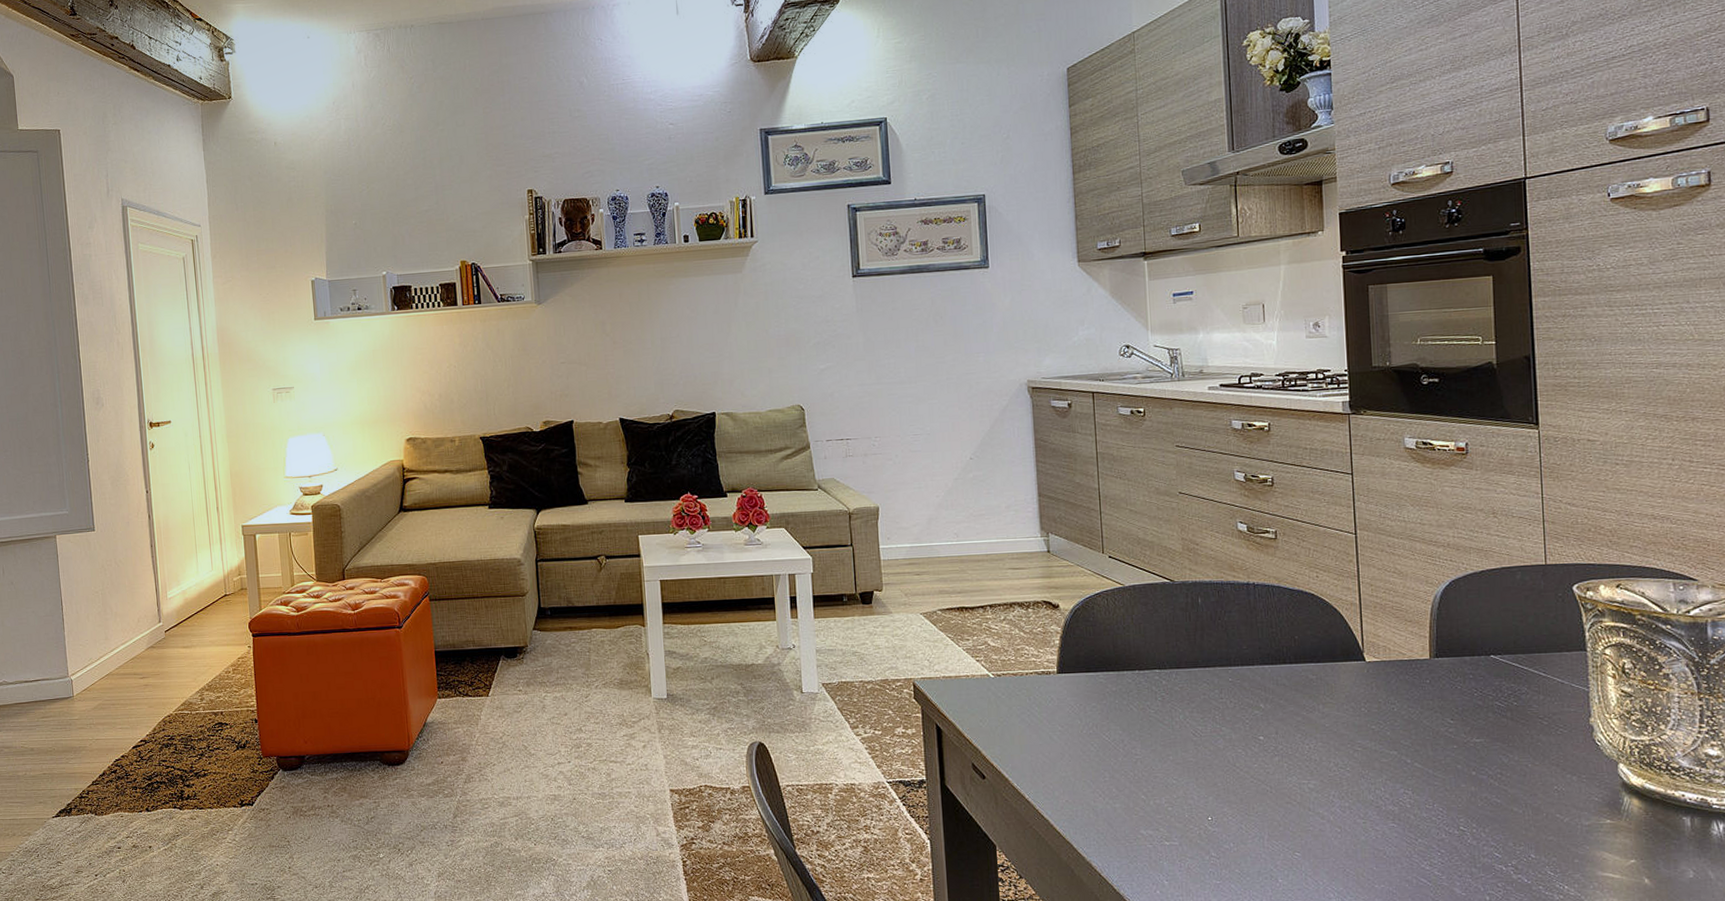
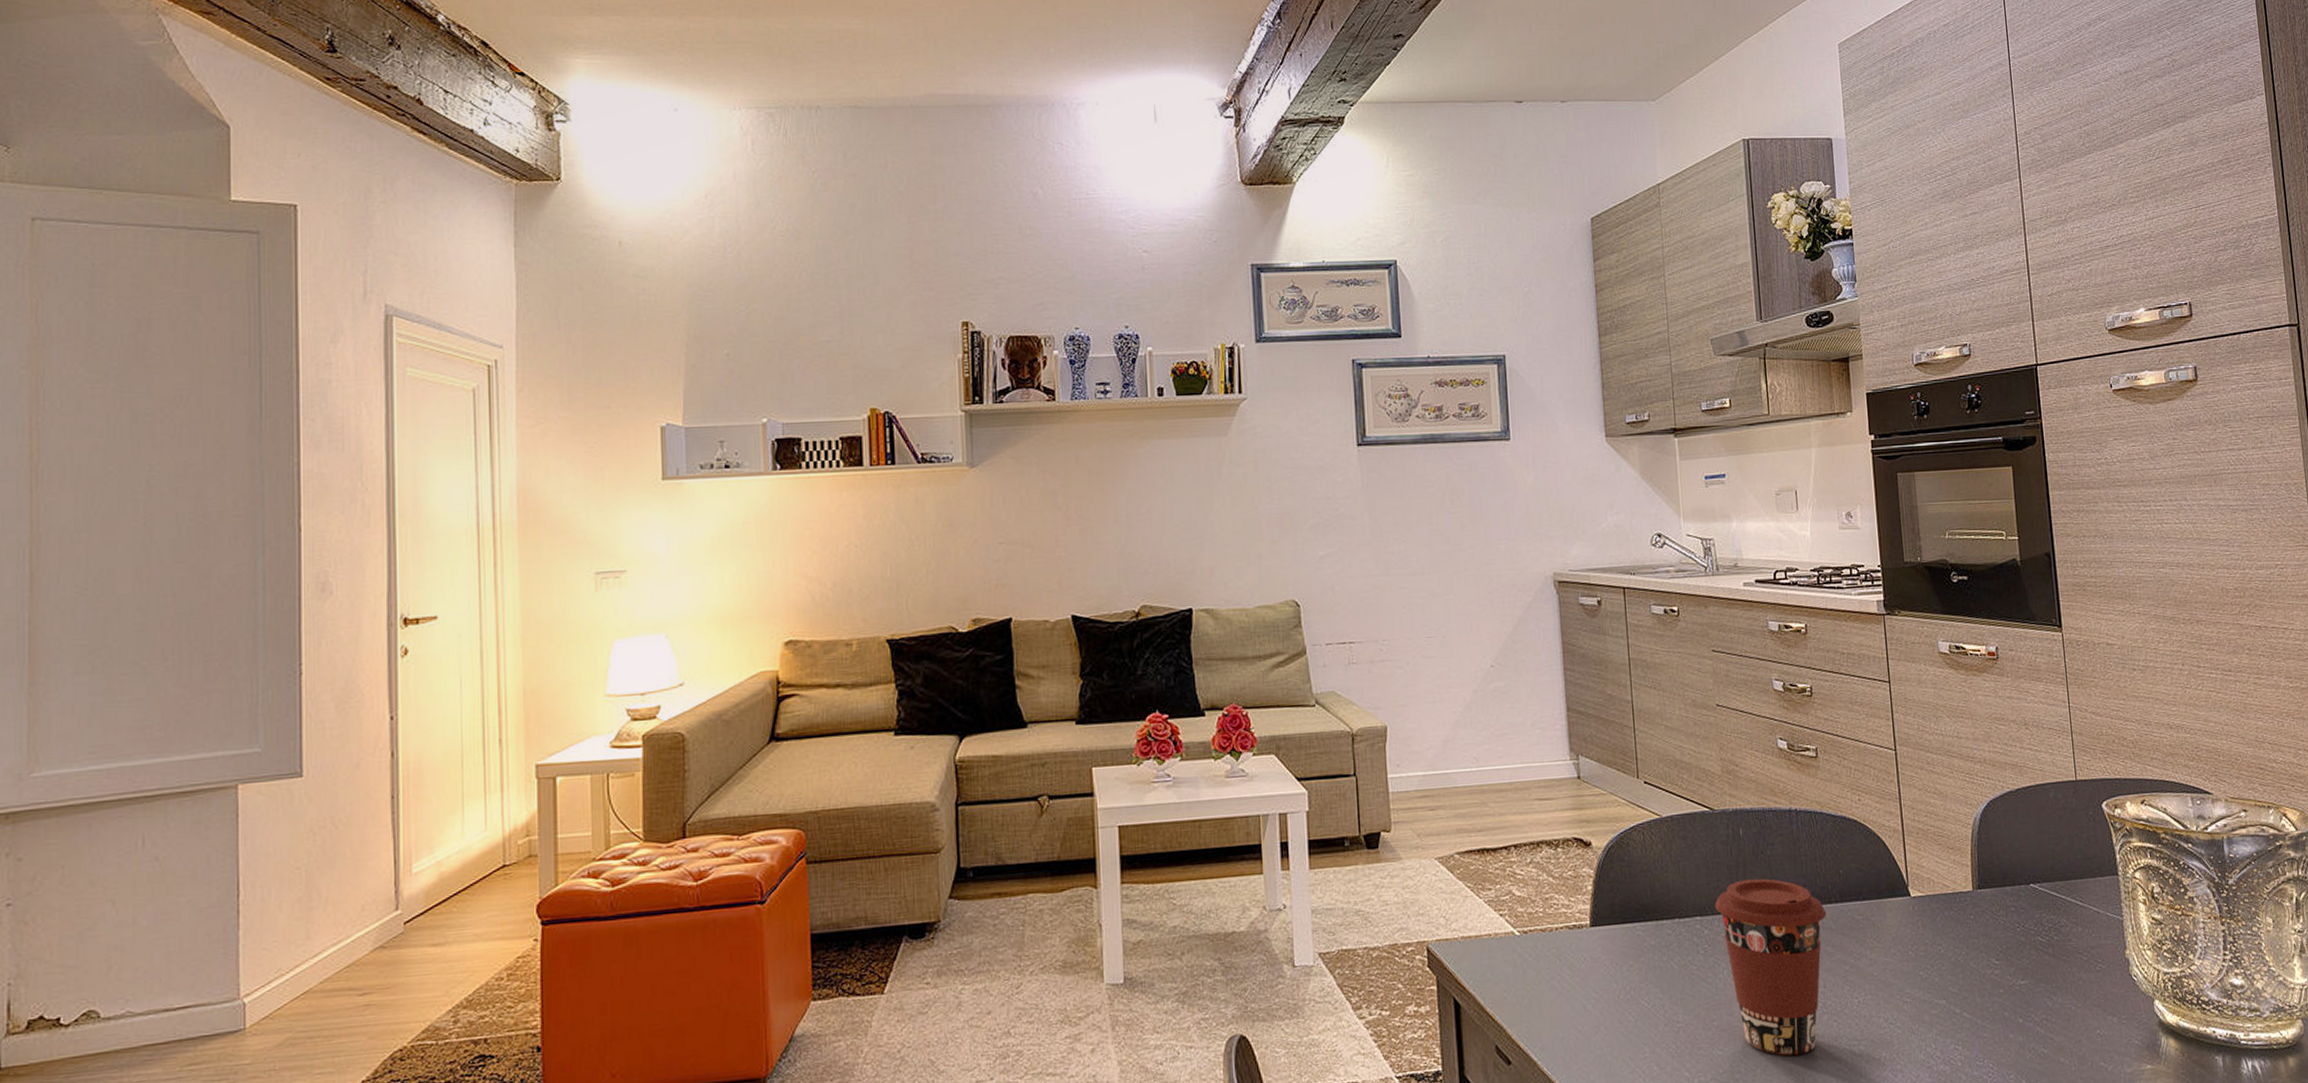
coffee cup: none [1173,640,1281,788] -> present [1715,878,1827,1056]

